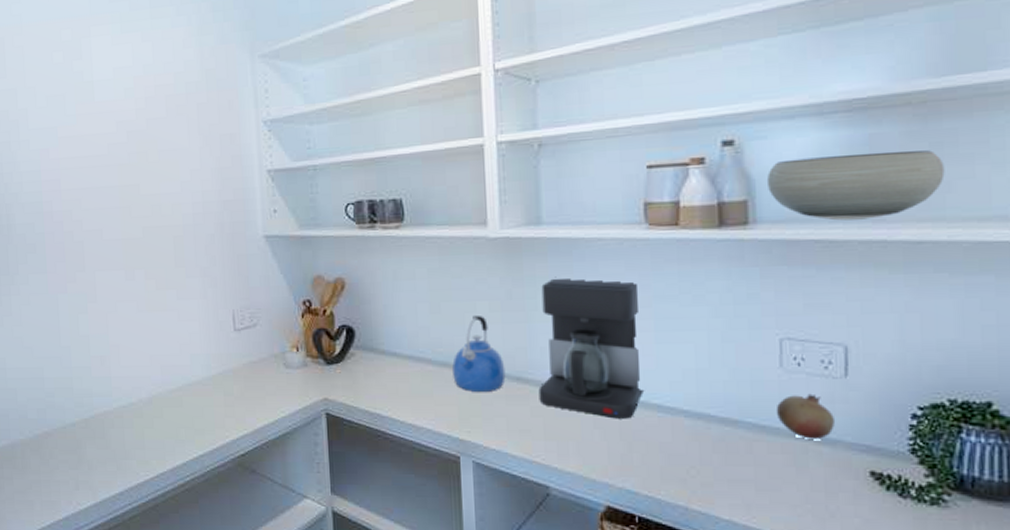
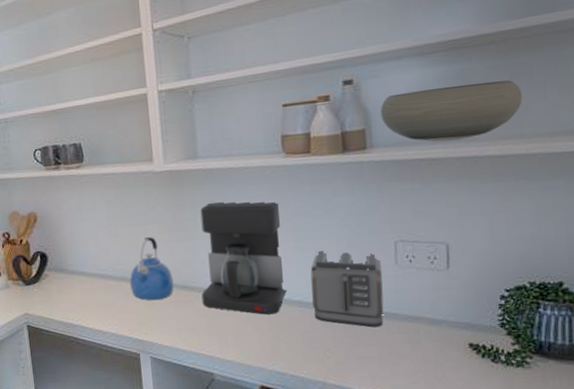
toaster: none [673,344,764,444] -> present [310,250,384,328]
fruit: present [776,393,835,439] -> none [393,284,440,321]

